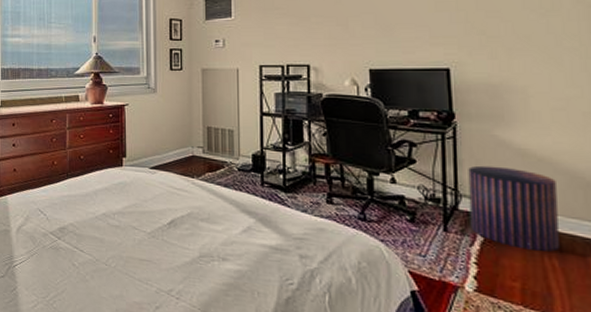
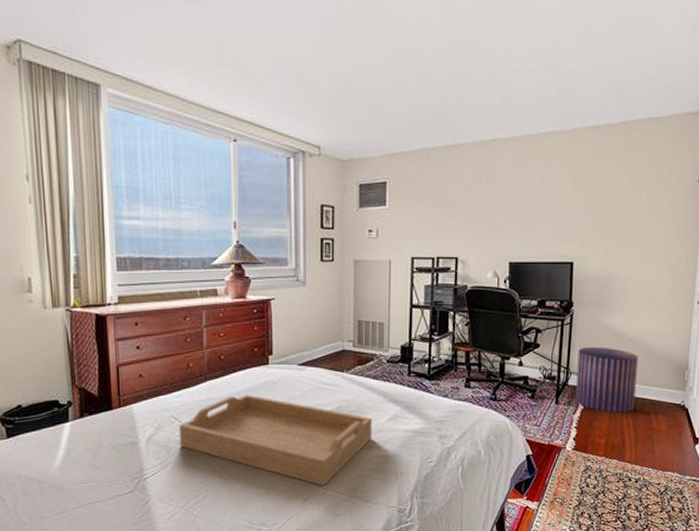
serving tray: none [44,193,225,296] -> present [179,394,372,486]

